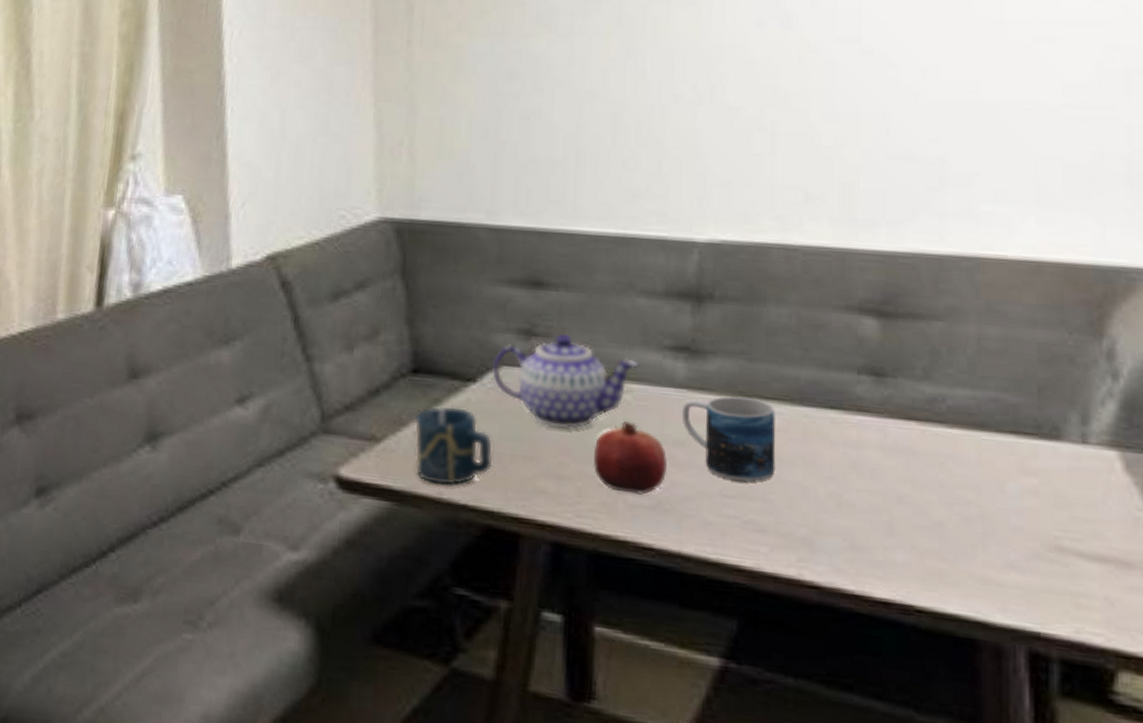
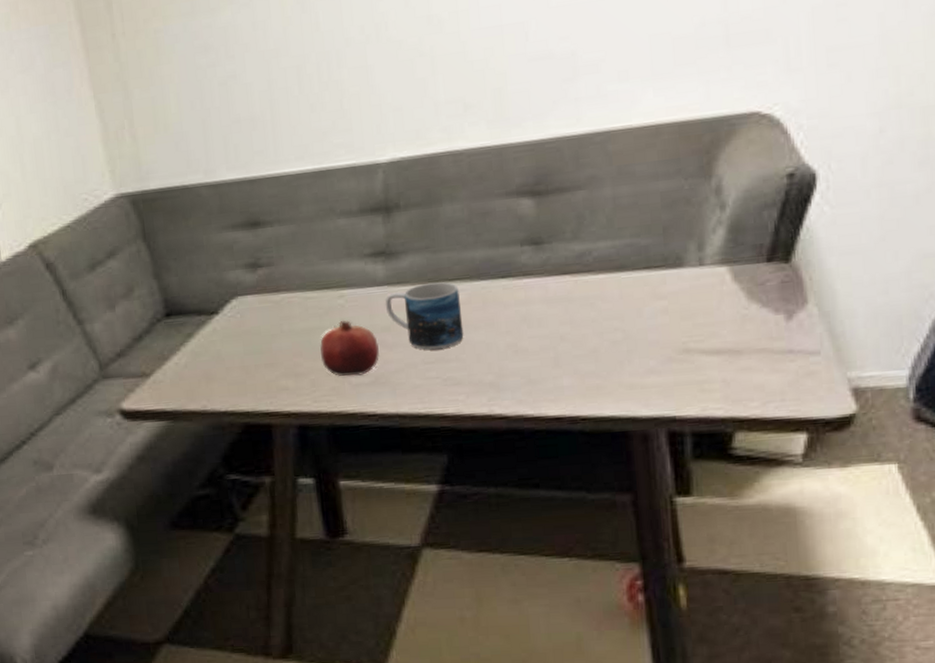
cup: present [414,406,493,486] -> none [174,336,242,401]
teapot: present [492,333,639,430] -> none [229,260,347,338]

